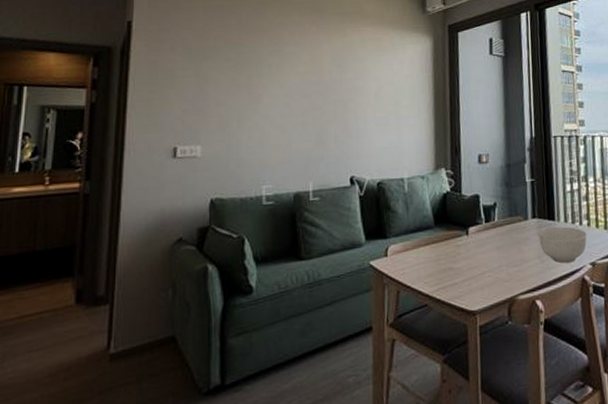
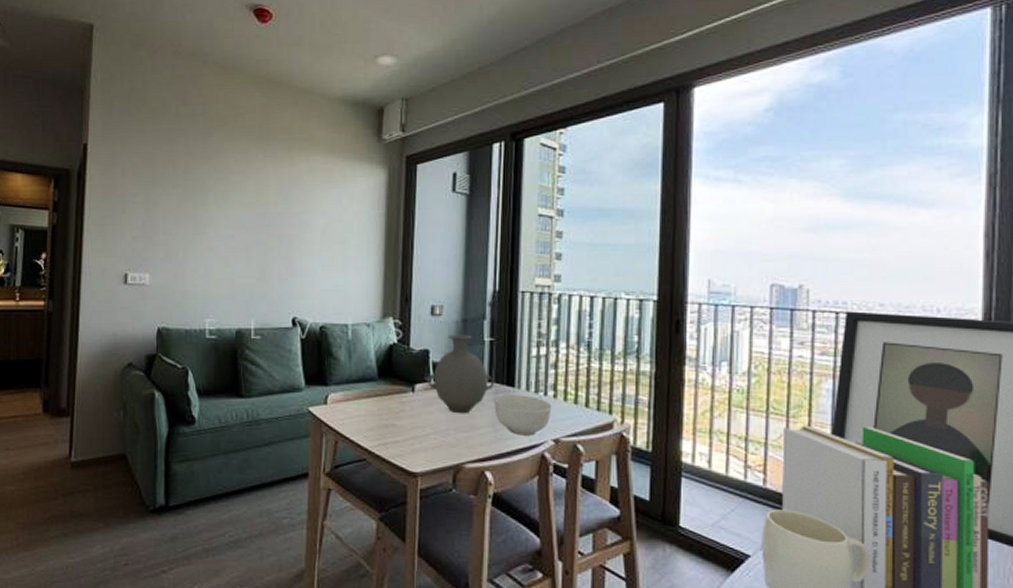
vase: none [479,177,538,250] -> present [428,334,494,414]

